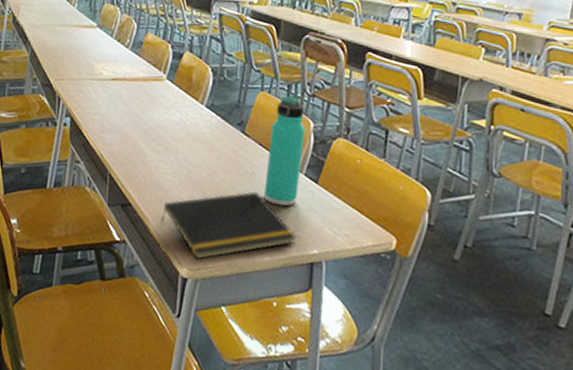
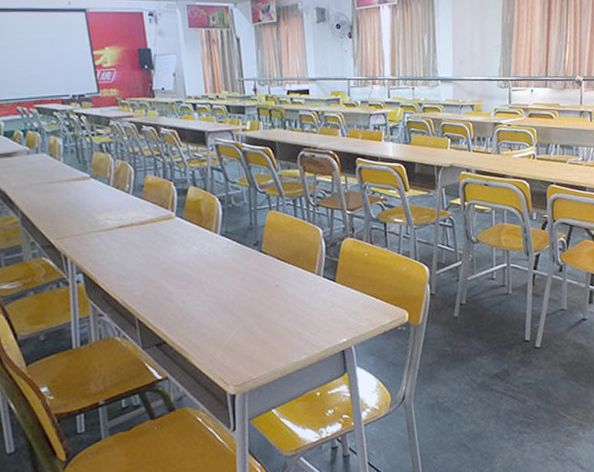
notepad: present [161,192,297,260] -> none [199,302,326,375]
thermos bottle: present [264,95,306,207] -> none [285,208,321,309]

